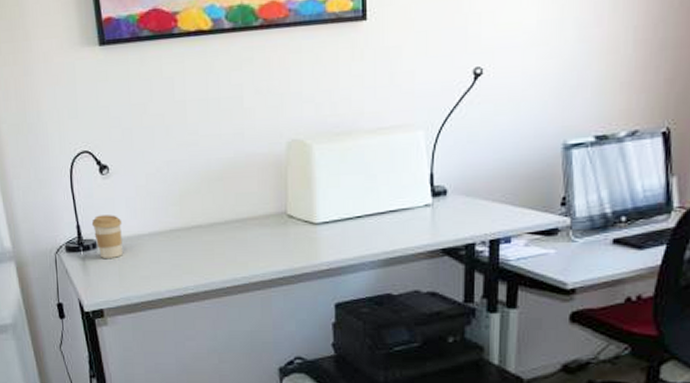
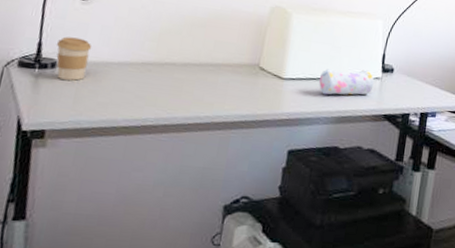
pencil case: none [356,197,424,236] -> present [318,69,374,95]

